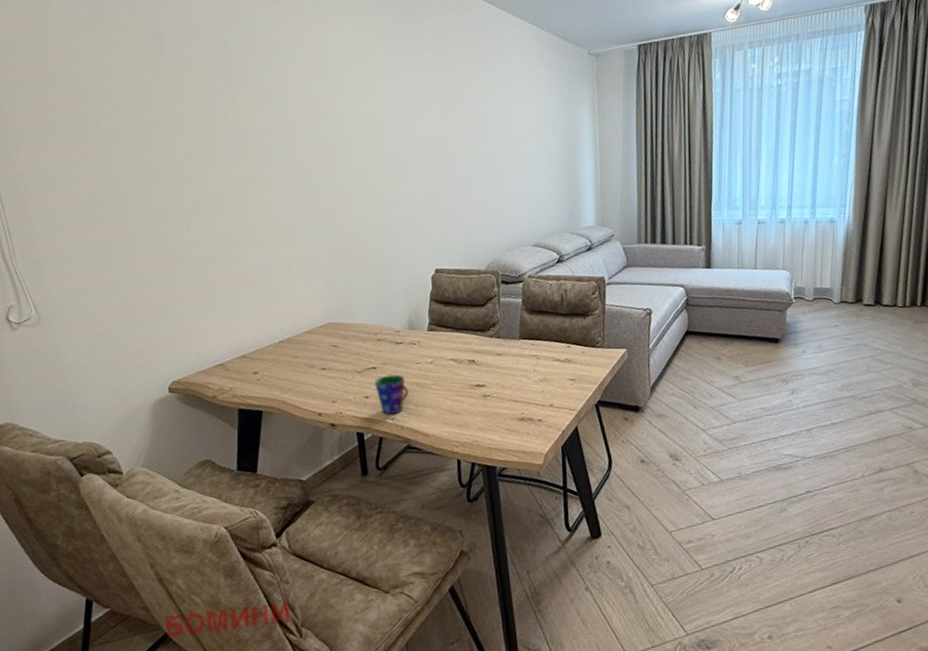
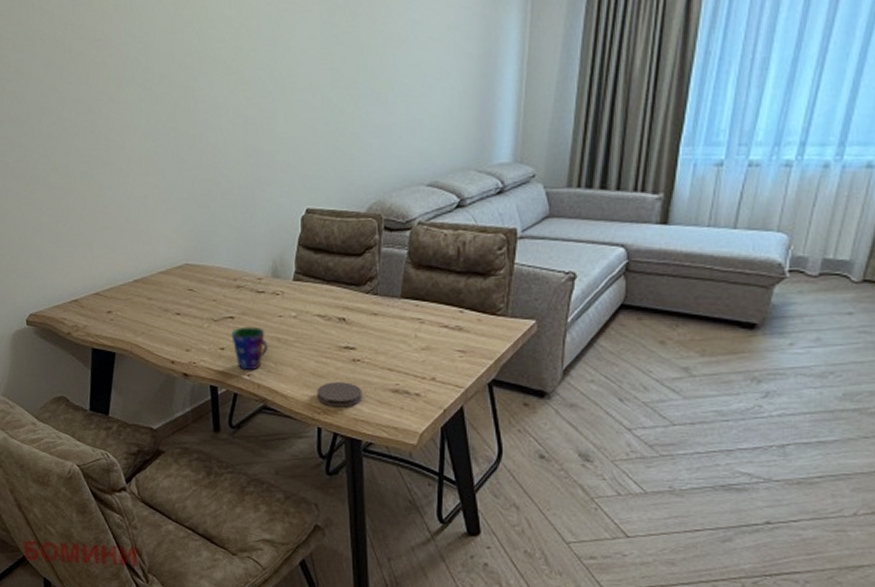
coaster: none [454,416,494,440] -> present [316,382,363,407]

